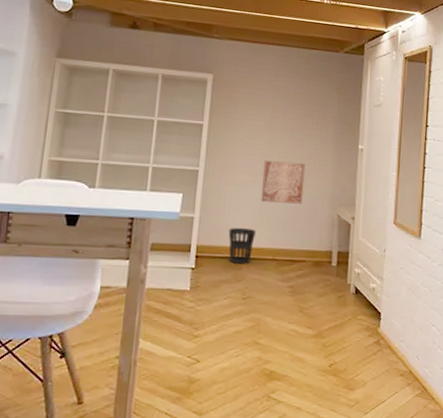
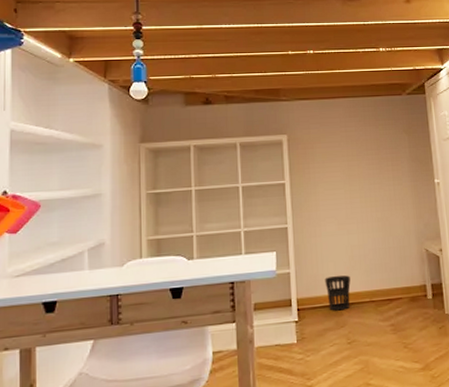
wall art: present [261,160,306,204] -> none [348,205,390,248]

